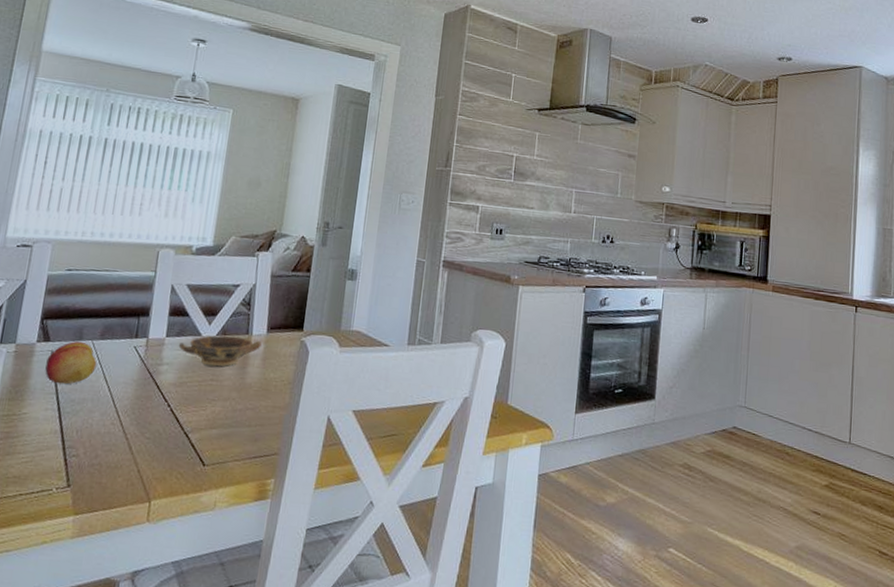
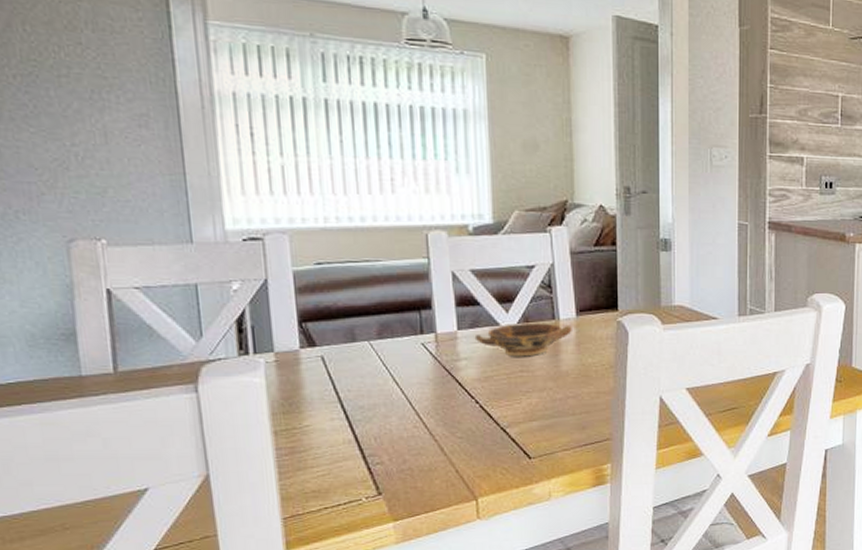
fruit: present [45,341,97,384] -> none [318,343,381,391]

